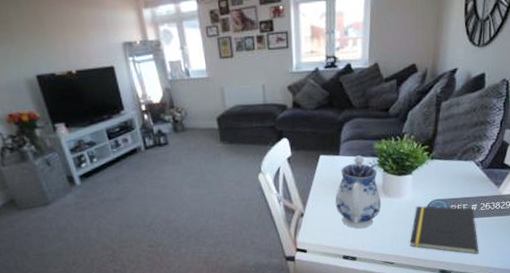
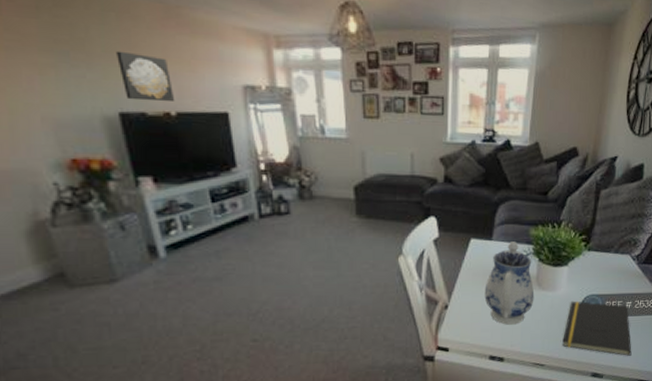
wall art: none [29,26,74,65] -> present [116,50,175,102]

